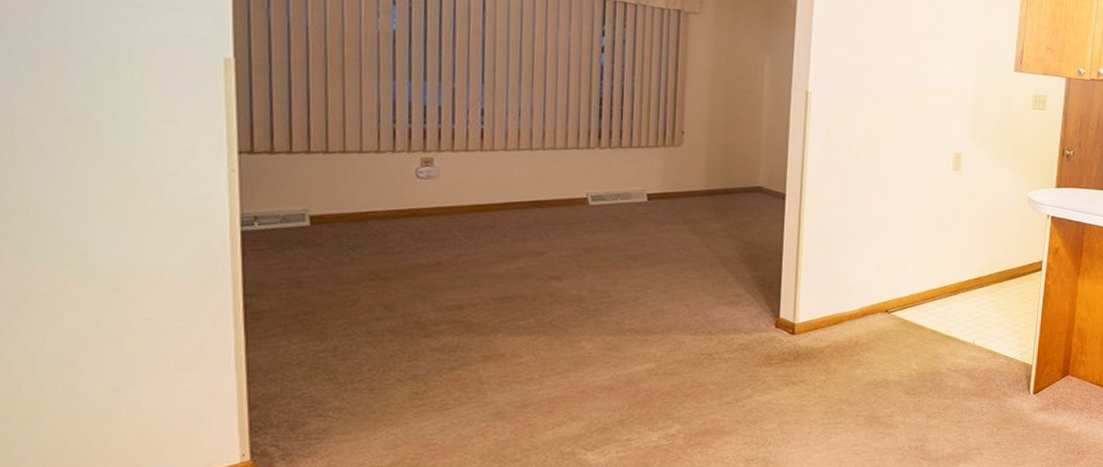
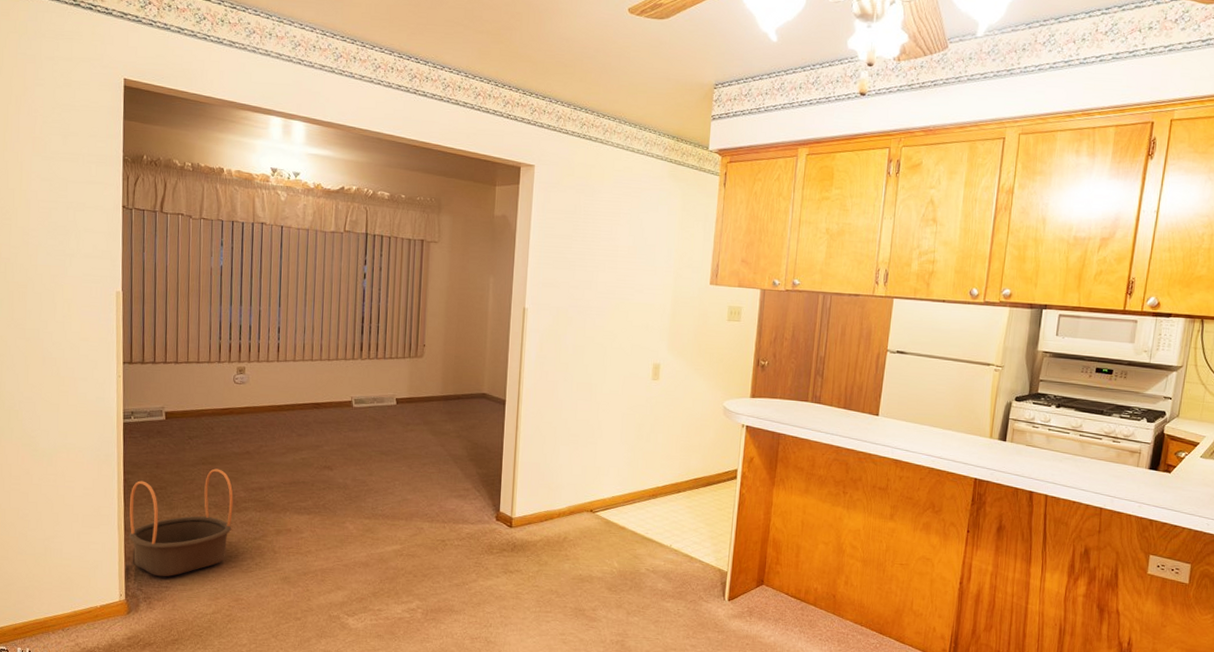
basket: none [254,285,419,427] -> present [129,468,234,577]

